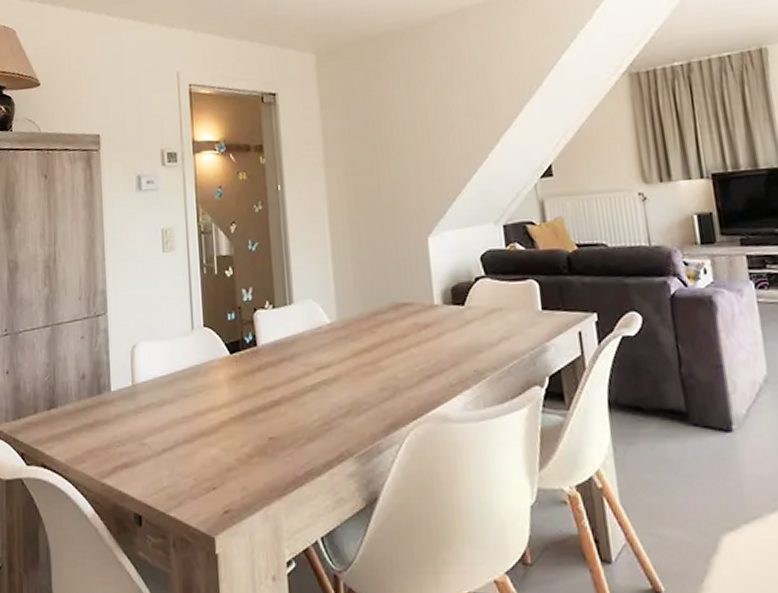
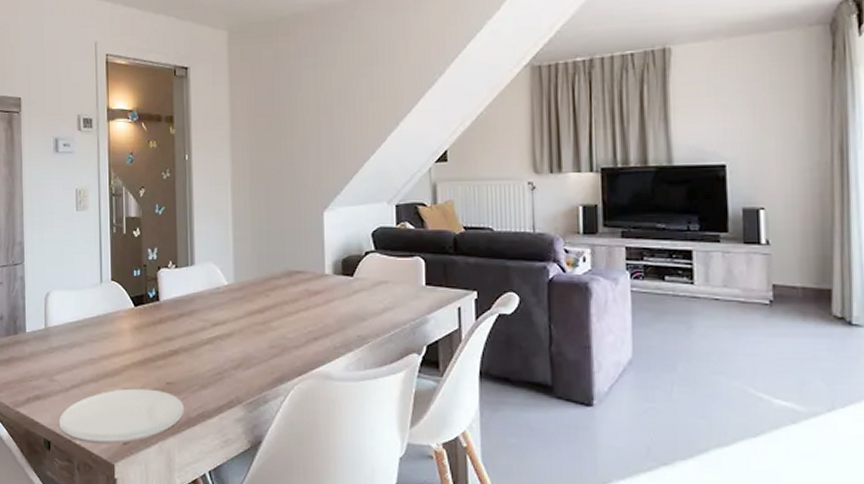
plate: none [150,446,291,514] -> present [58,388,185,444]

